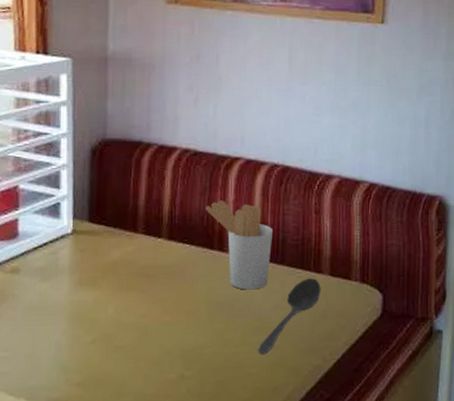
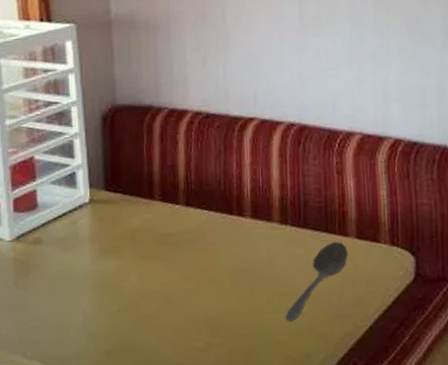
utensil holder: present [205,200,273,290] -> none [221,163,294,256]

